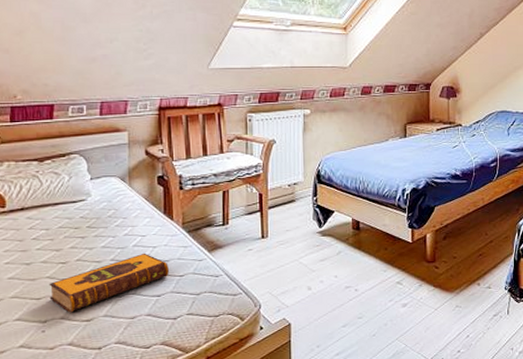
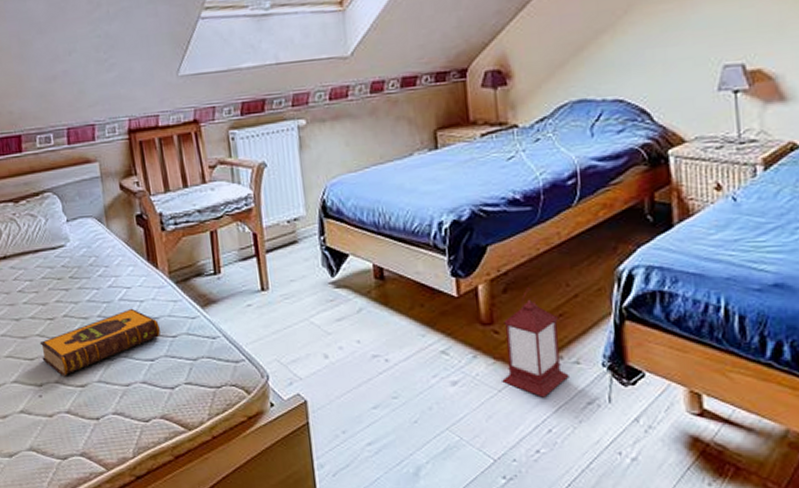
lantern: none [438,236,483,313] -> present [502,287,569,398]

